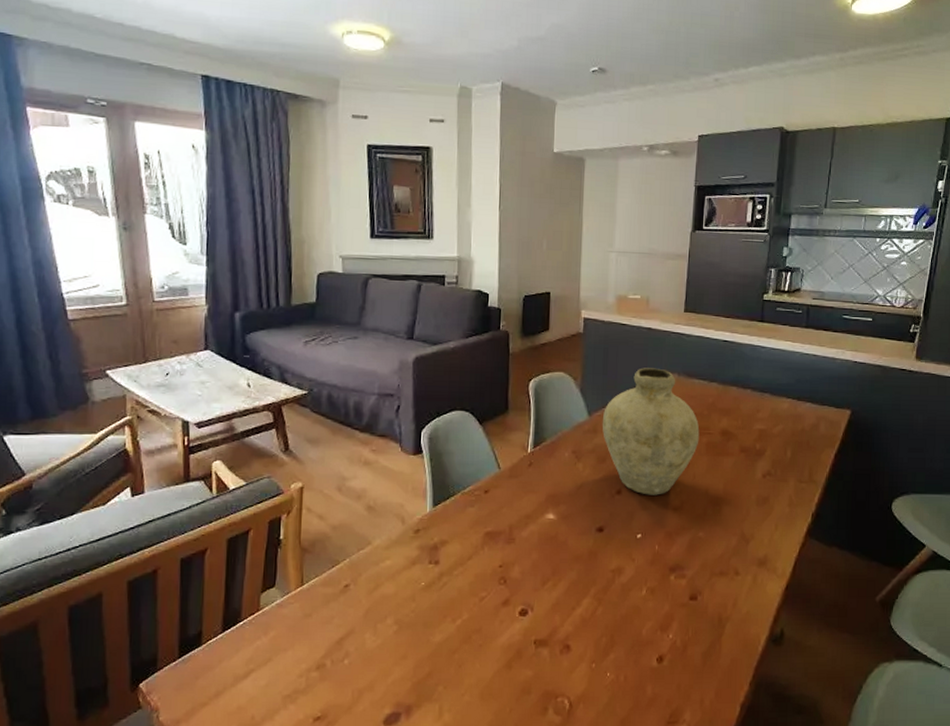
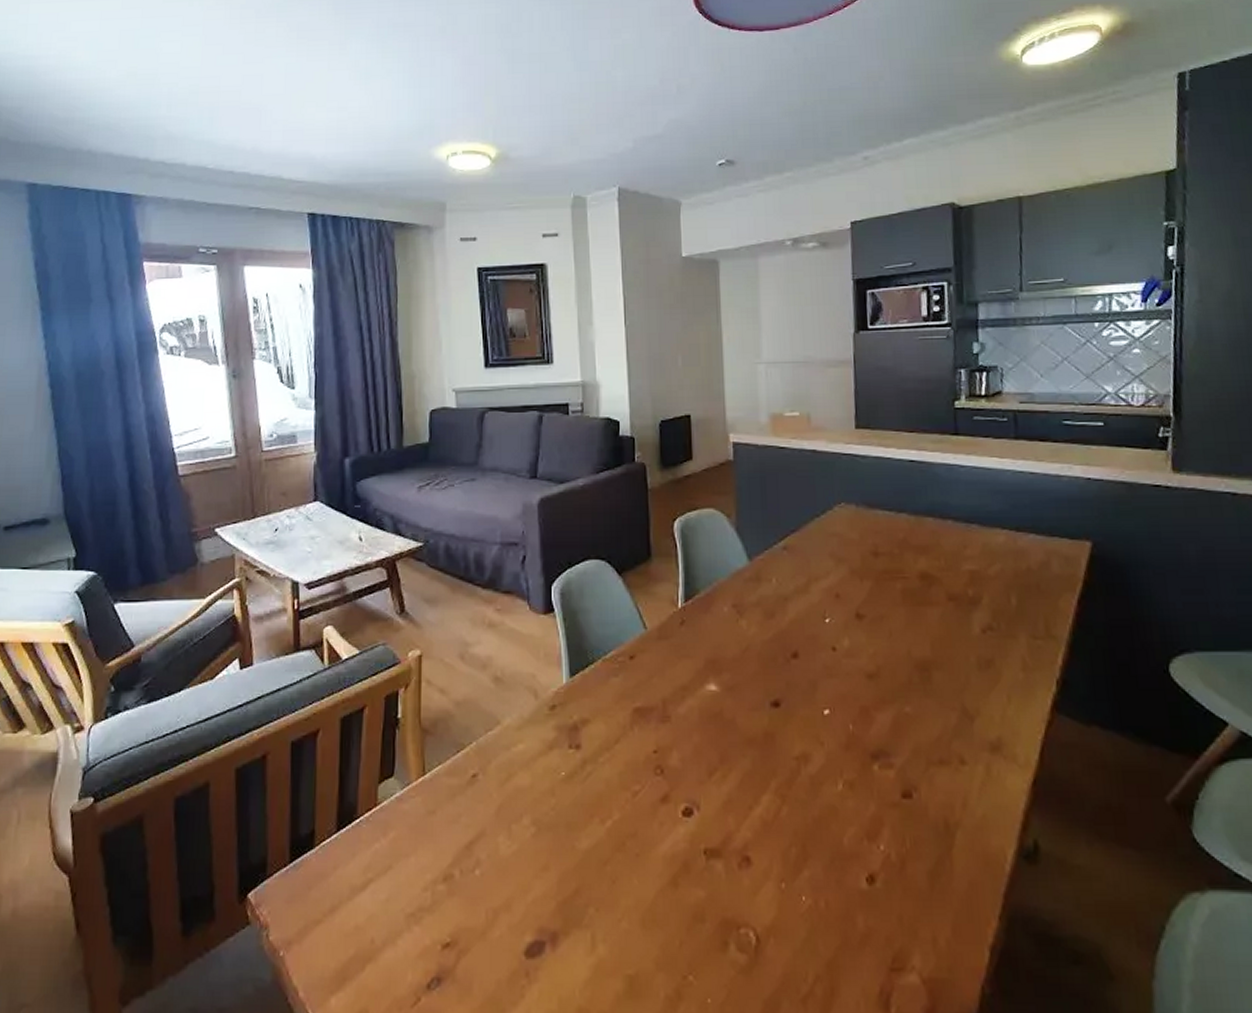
vase: present [602,367,700,495] -> none [765,498,892,659]

